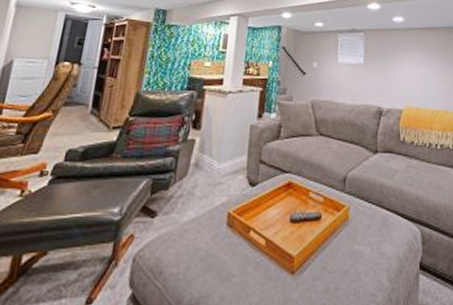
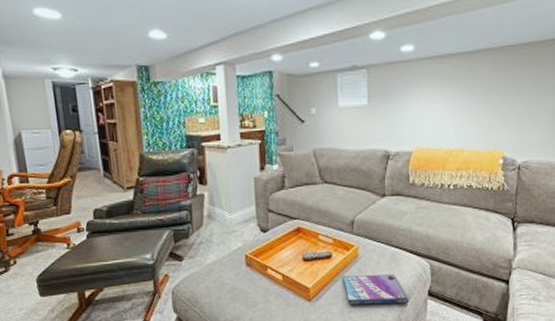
video game case: none [330,242,400,280] -> present [342,275,409,305]

